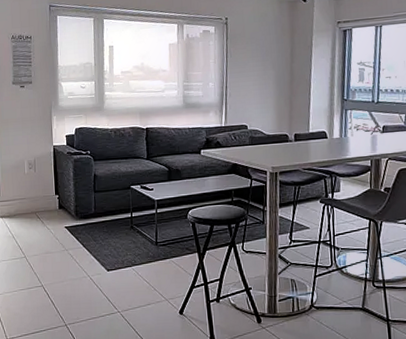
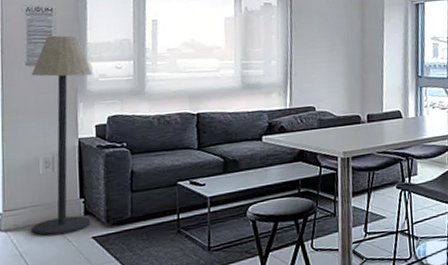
floor lamp: none [16,59,64,224] -> present [31,35,93,236]

